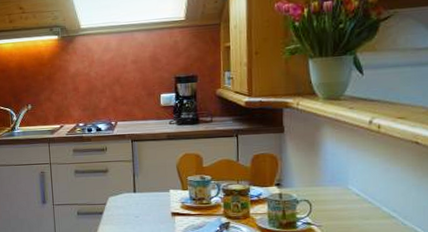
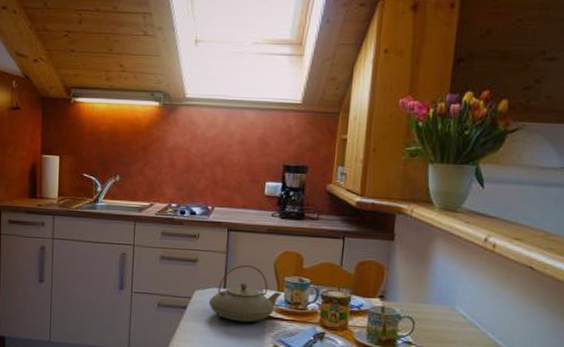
teapot: none [121,169,187,221] -> present [208,264,282,322]

